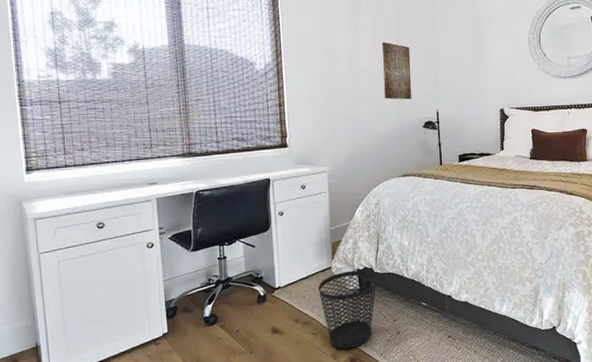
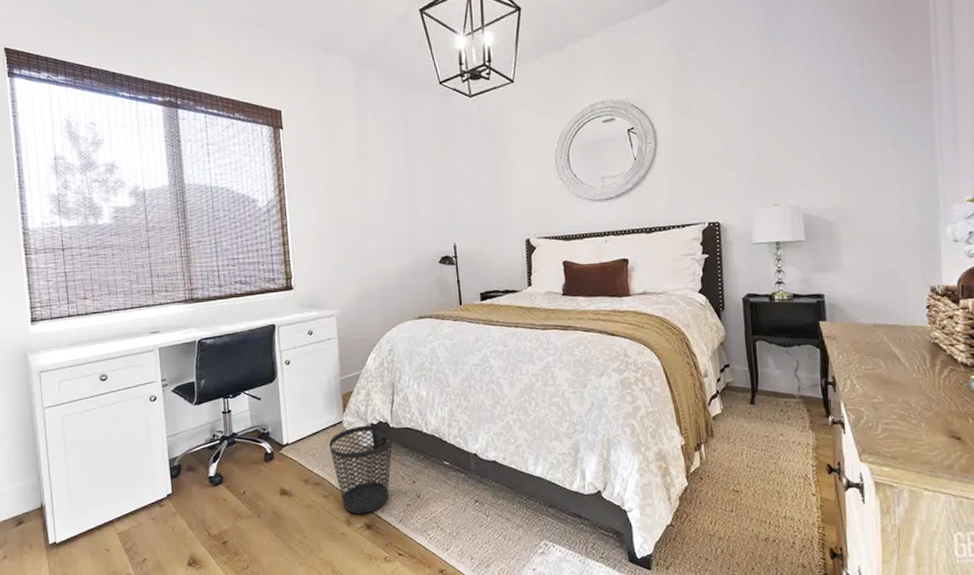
wall art: present [381,41,412,100] -> none [391,170,426,234]

